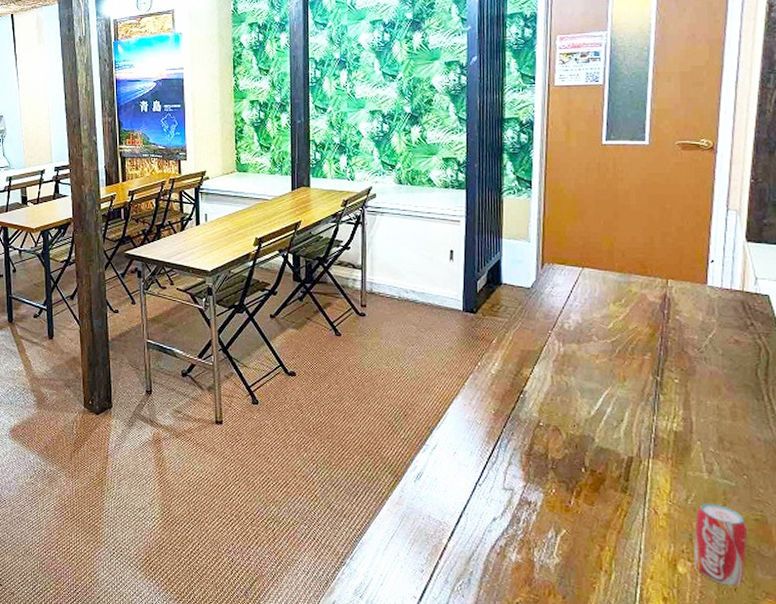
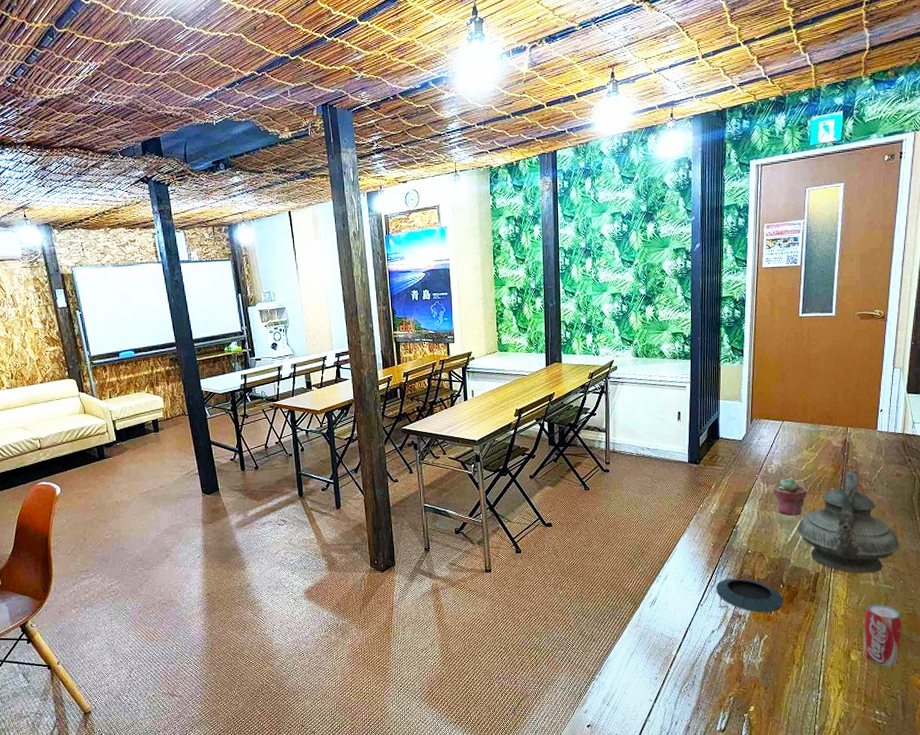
saucer: none [497,455,587,502] -> present [715,578,784,613]
potted succulent: none [570,337,615,384] -> present [773,478,807,516]
teapot: none [603,333,742,464] -> present [797,470,900,574]

